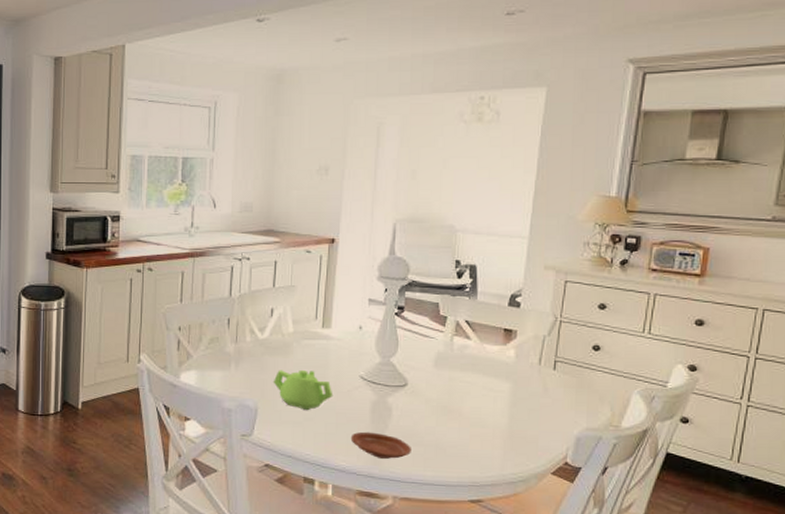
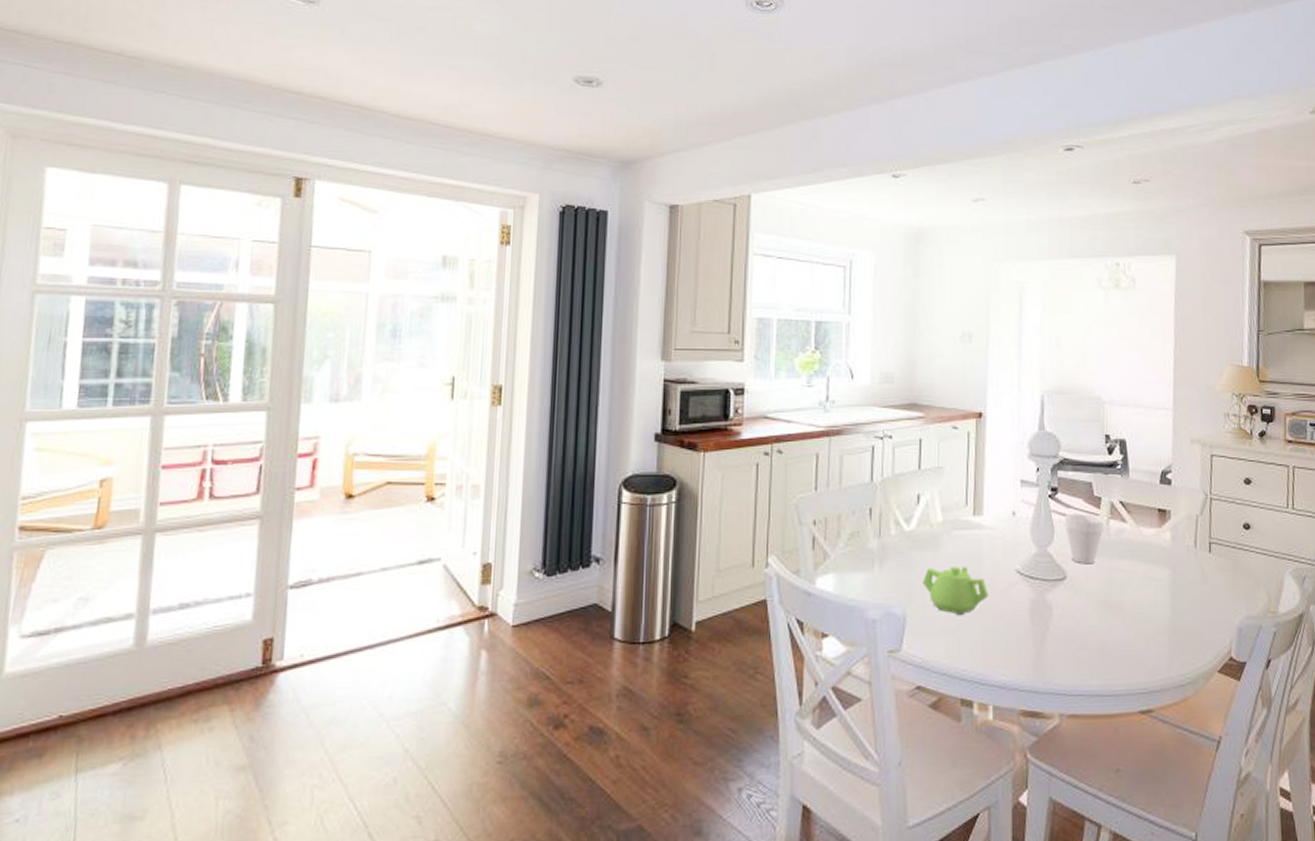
plate: present [350,431,413,459] -> none [1010,636,1077,668]
cup: none [408,330,448,375] -> present [1064,514,1104,565]

